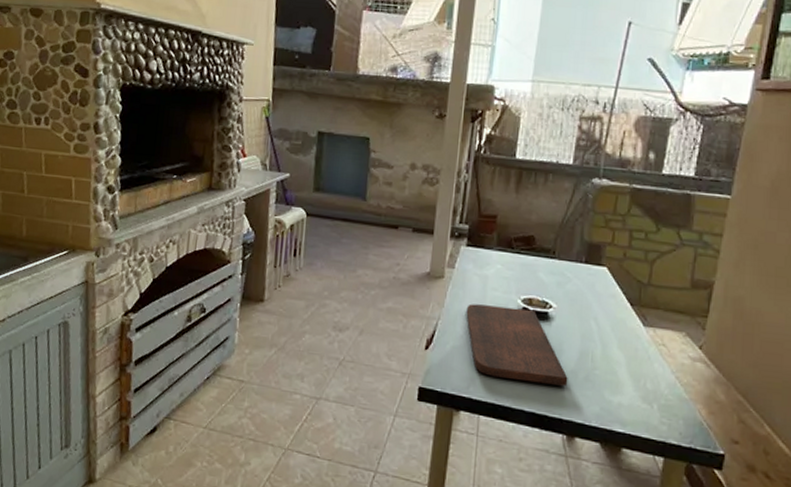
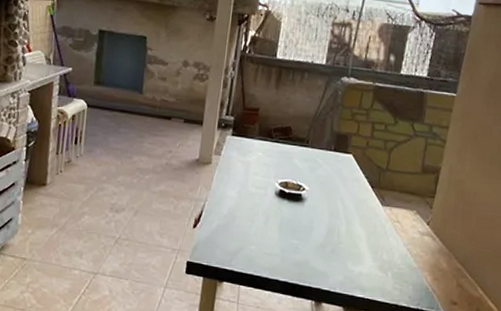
cutting board: present [466,304,568,386] -> none [230,187,317,258]

